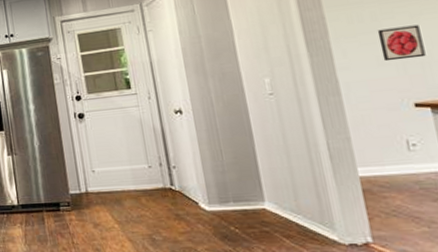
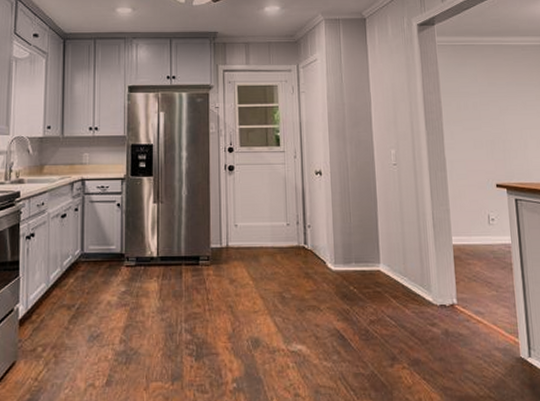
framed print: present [377,24,426,62] -> none [476,118,507,146]

